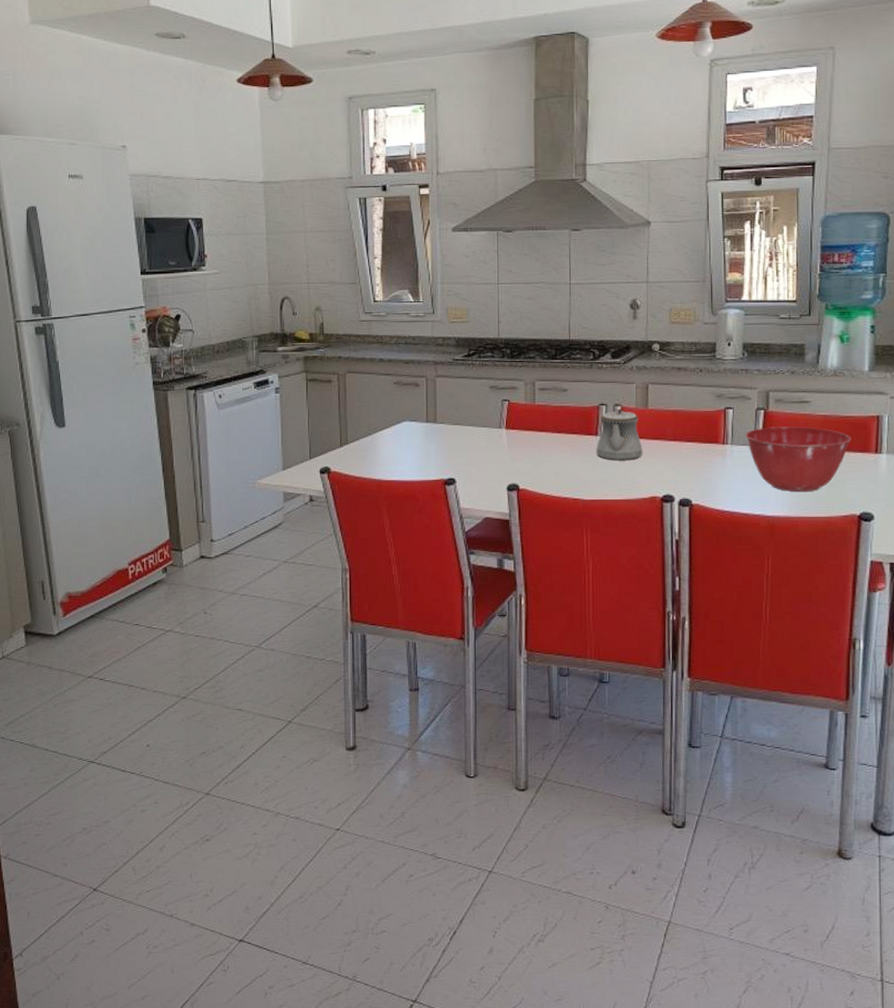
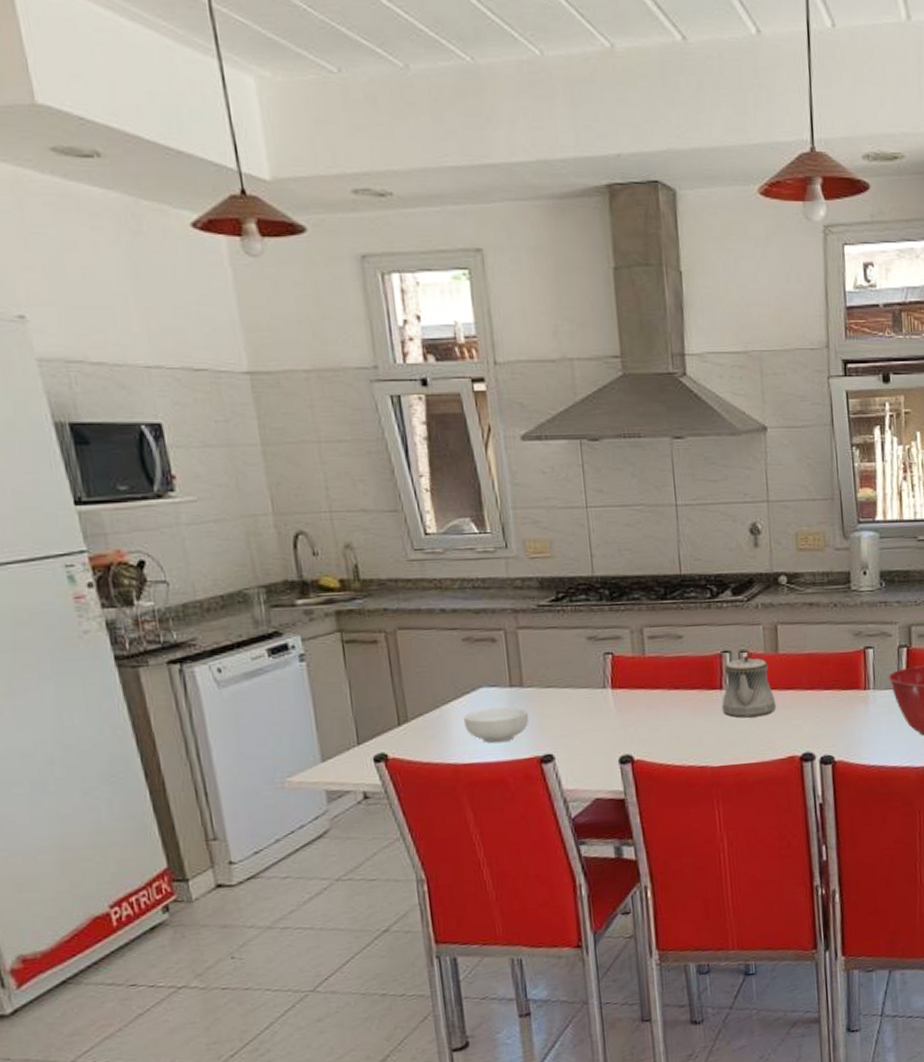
cereal bowl: none [388,437,439,466] -> present [463,706,529,744]

